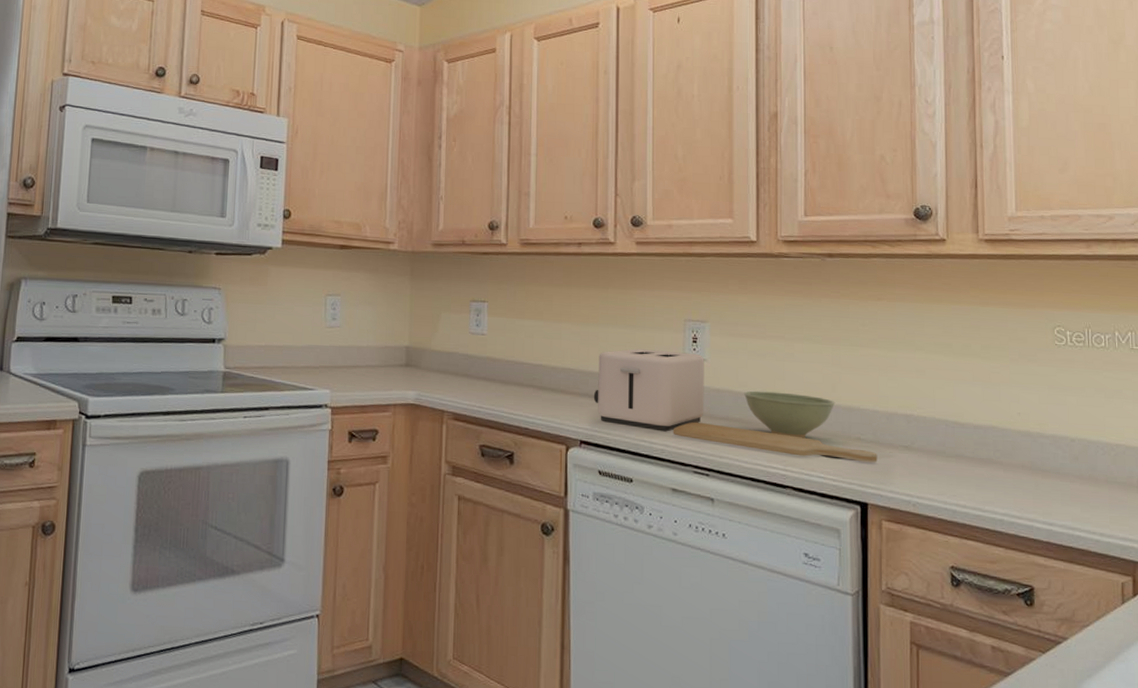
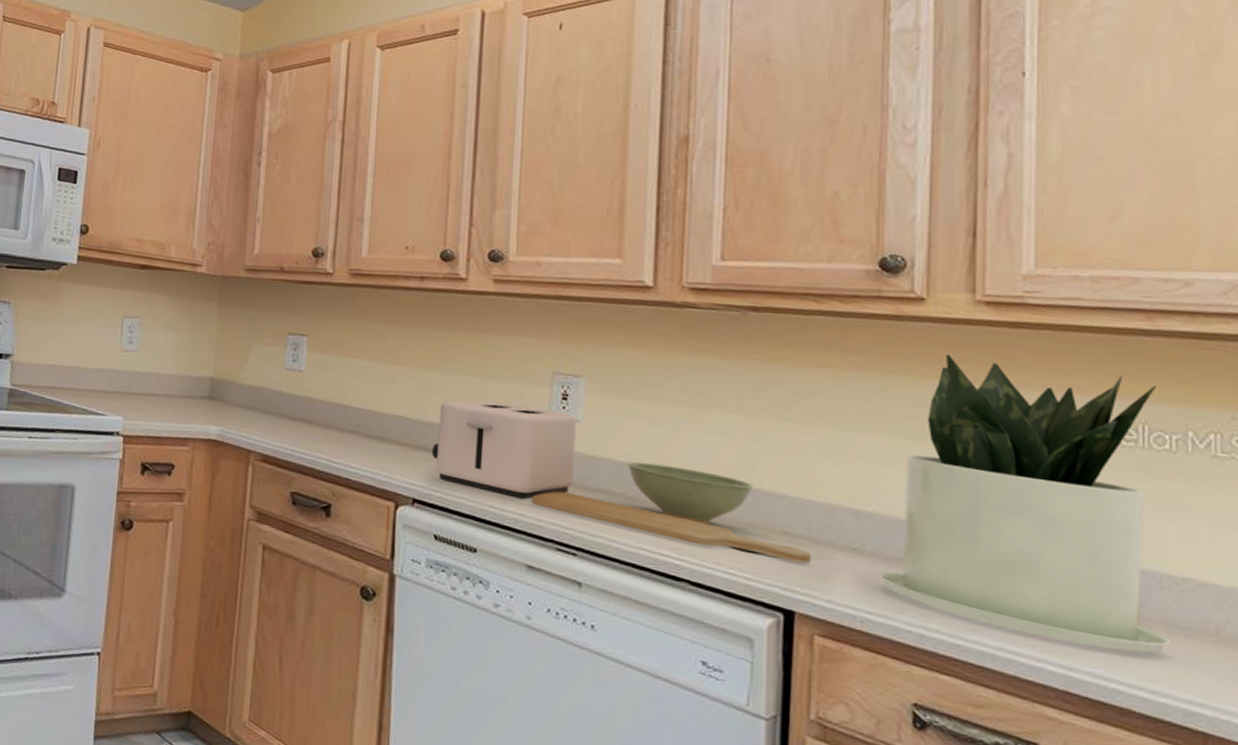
planter: none [924,283,1112,506] -> present [879,354,1172,653]

